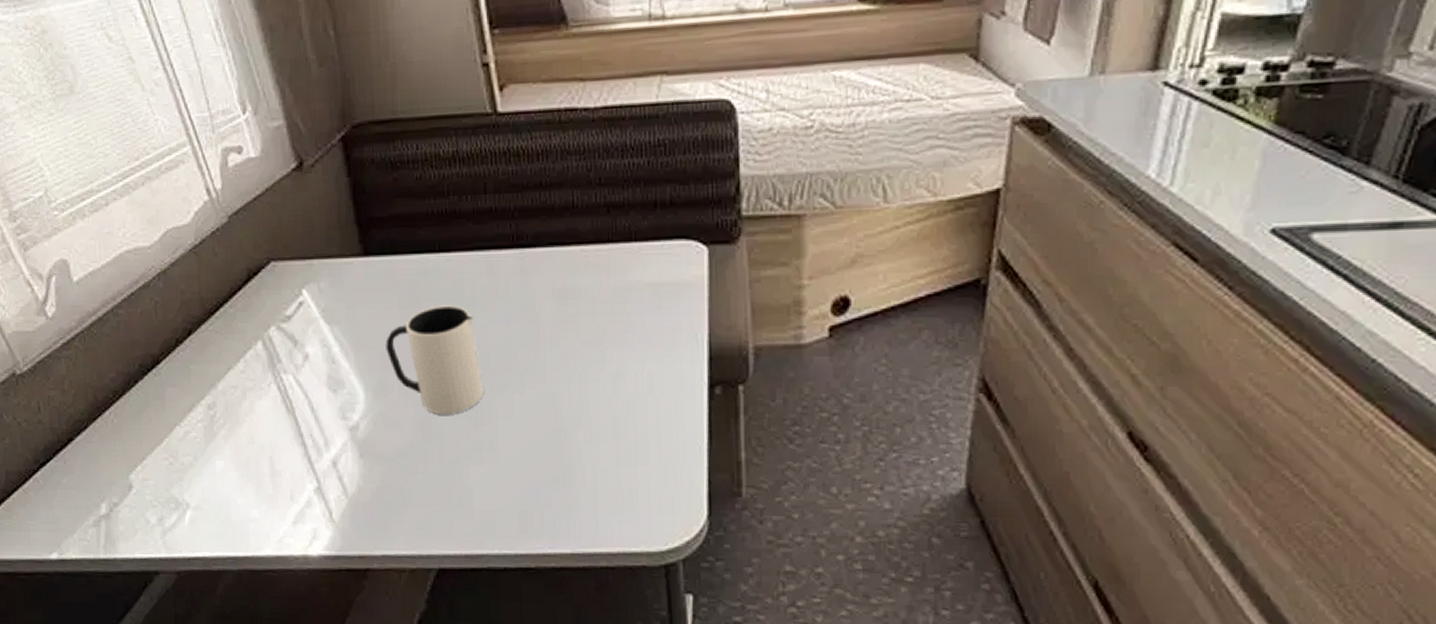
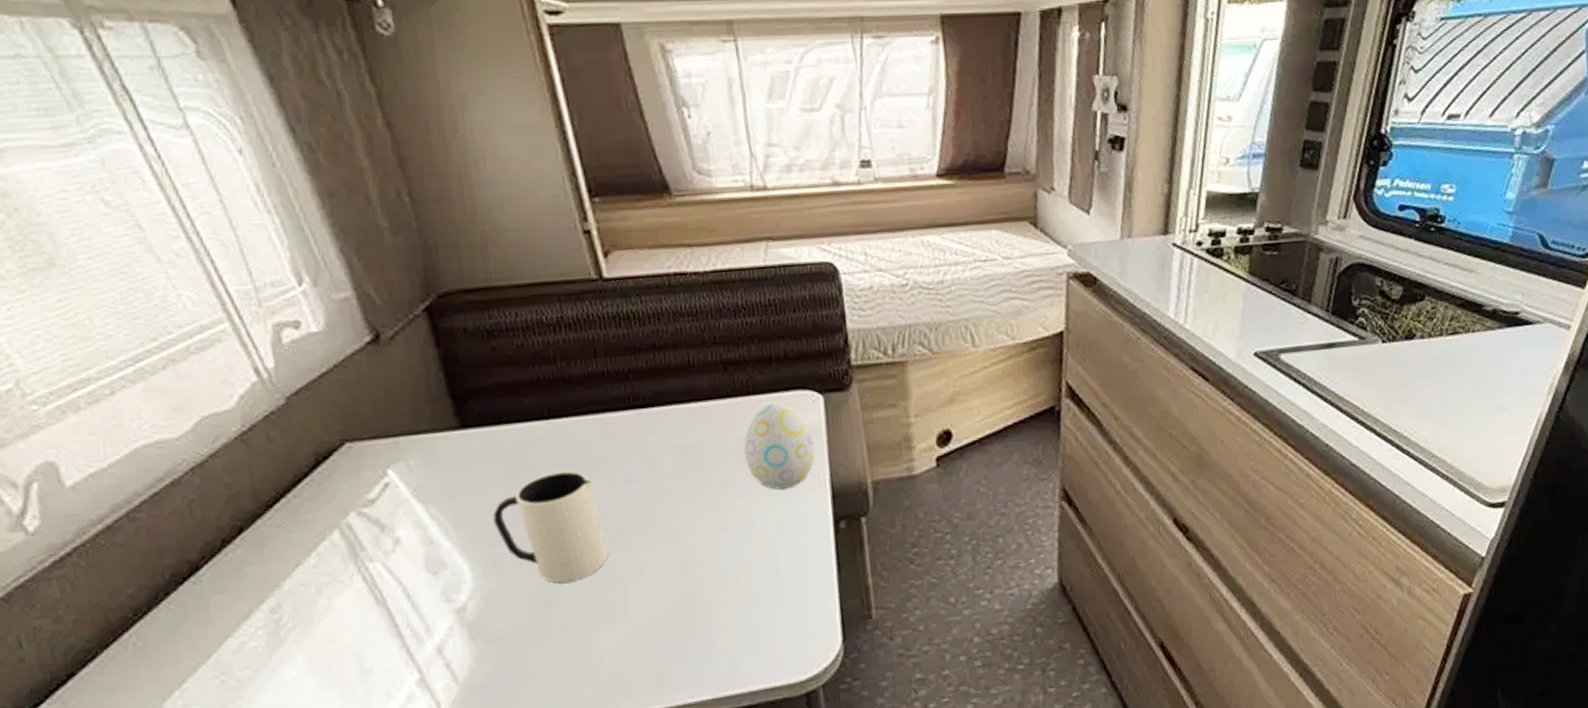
decorative egg: none [621,252,695,345] -> present [744,402,815,490]

